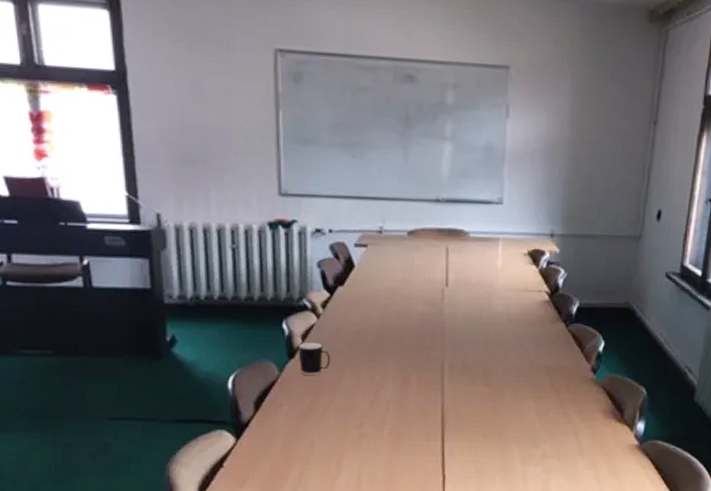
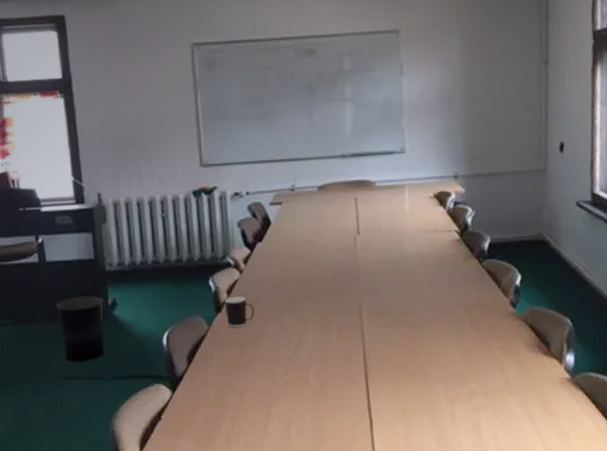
waste bin: none [104,330,161,401] -> present [56,296,105,361]

